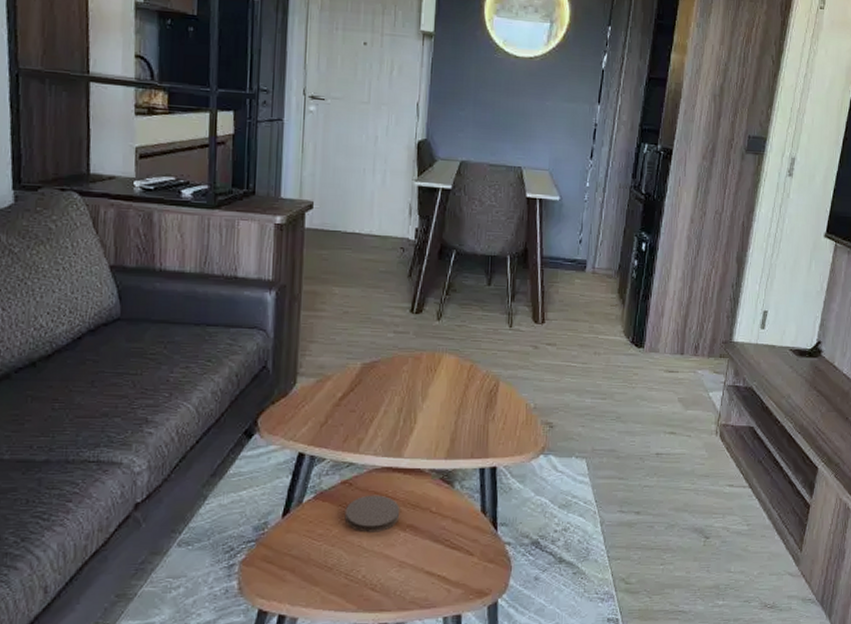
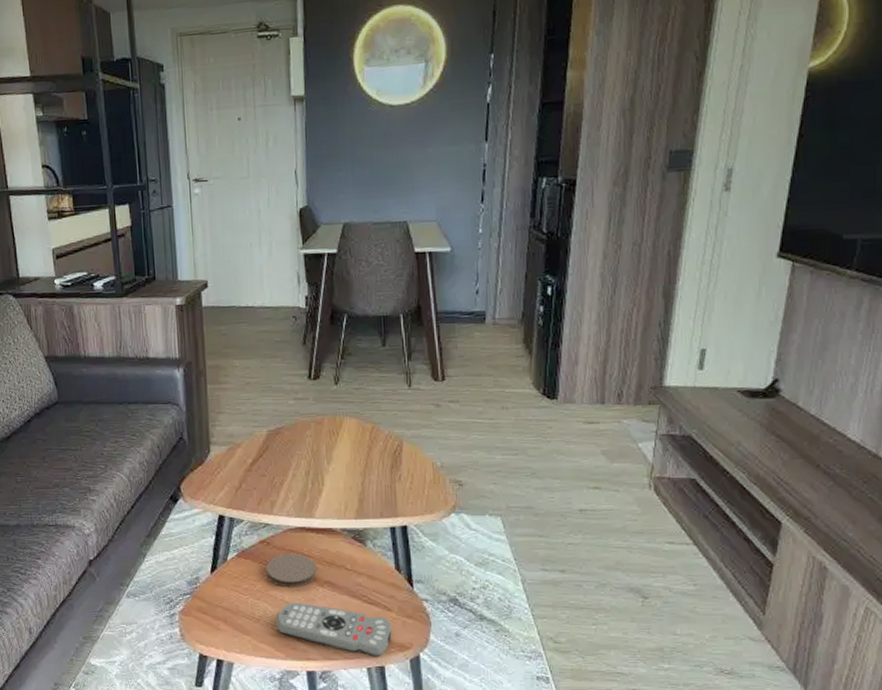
remote control: none [350,548,472,606] -> present [276,602,392,657]

